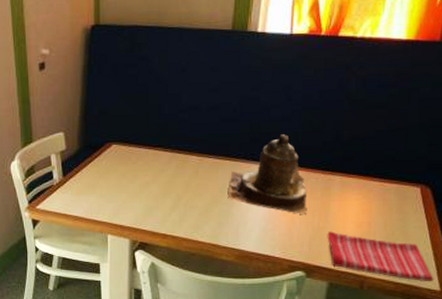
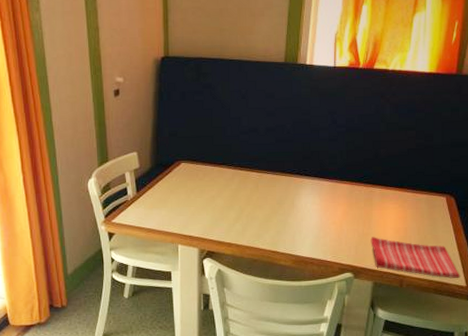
teapot: present [227,134,307,215] -> none [284,153,353,223]

